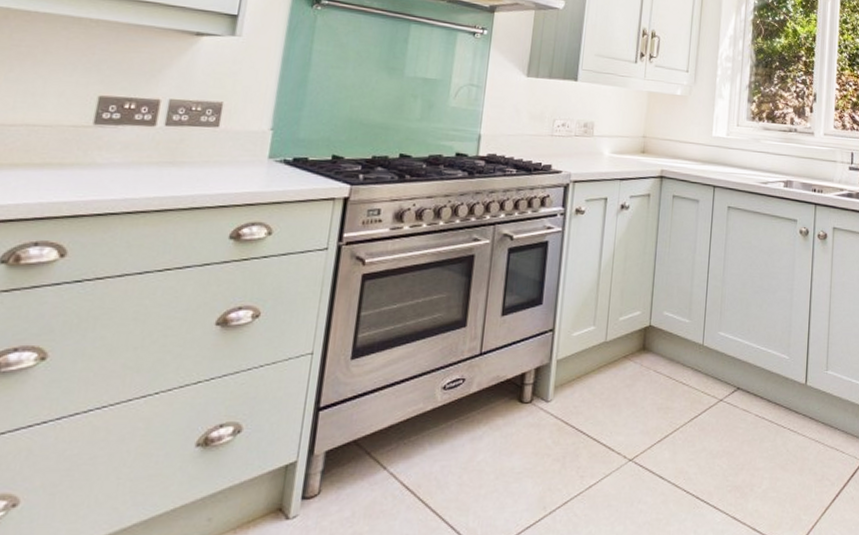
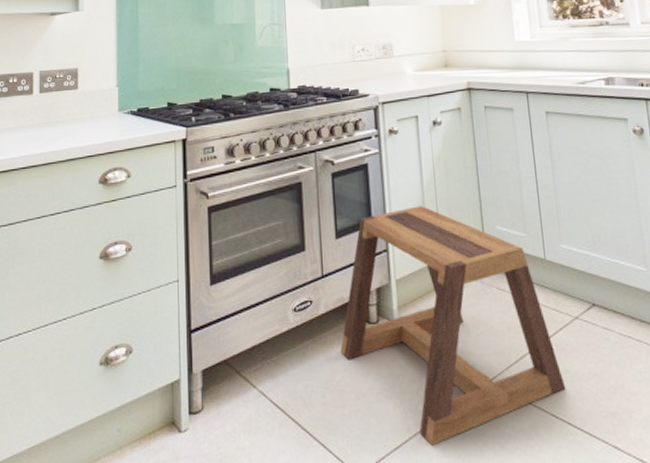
stool: none [486,287,701,523] -> present [340,206,566,446]

